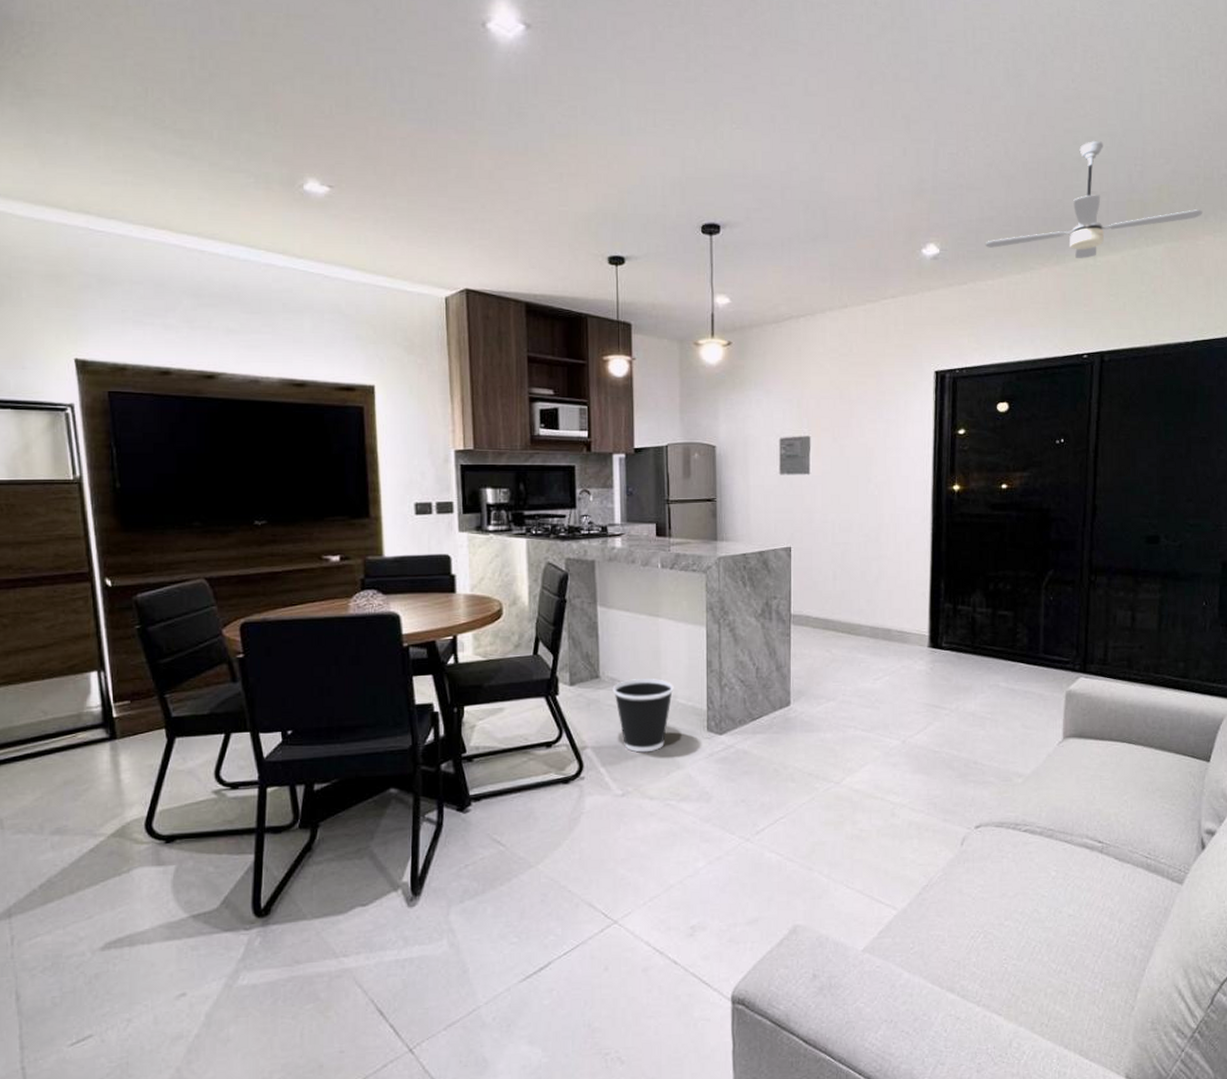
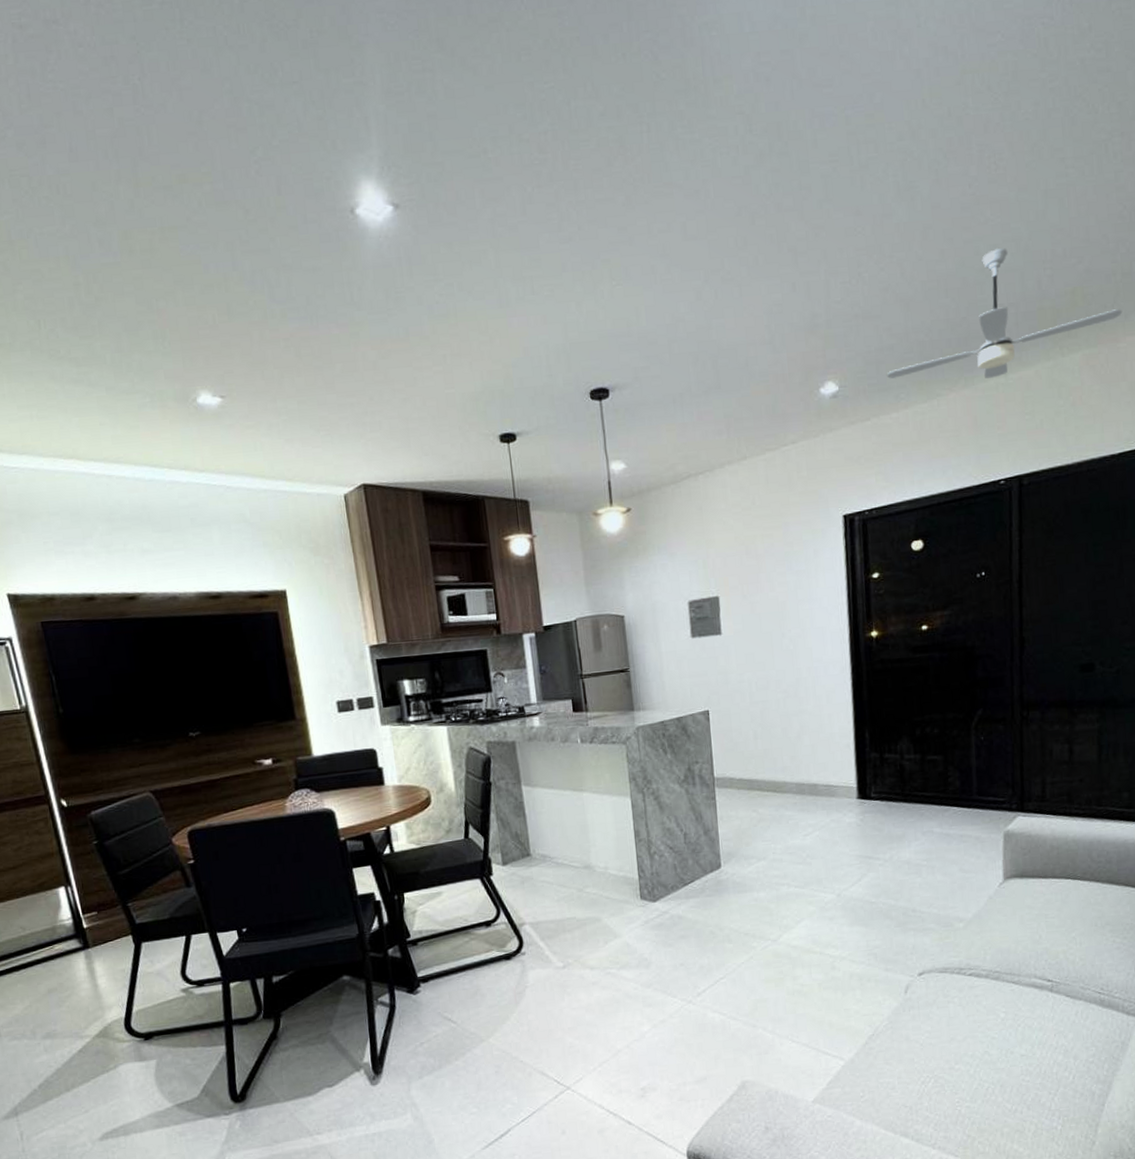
wastebasket: present [612,679,674,753] -> none [544,852,604,926]

